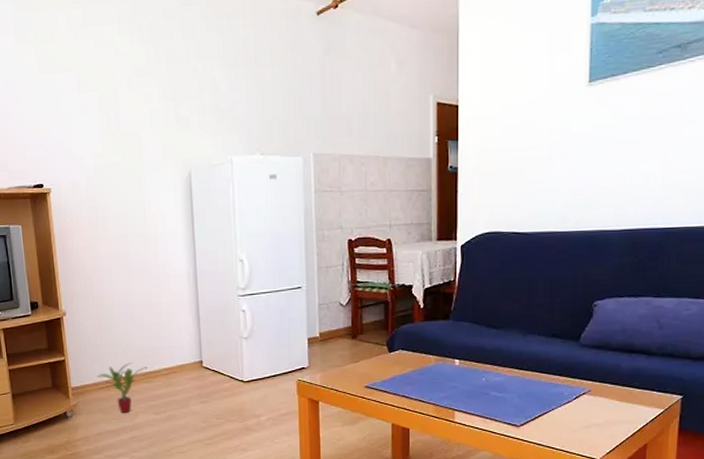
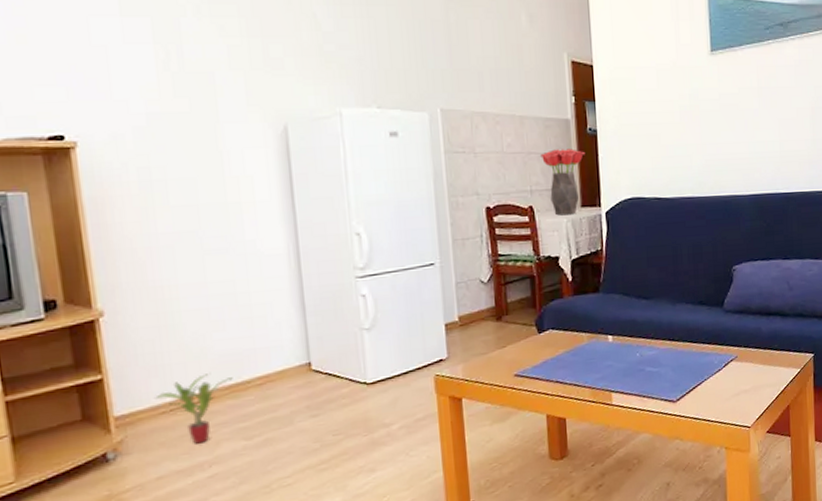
bouquet: none [401,186,444,248] -> present [540,148,585,216]

